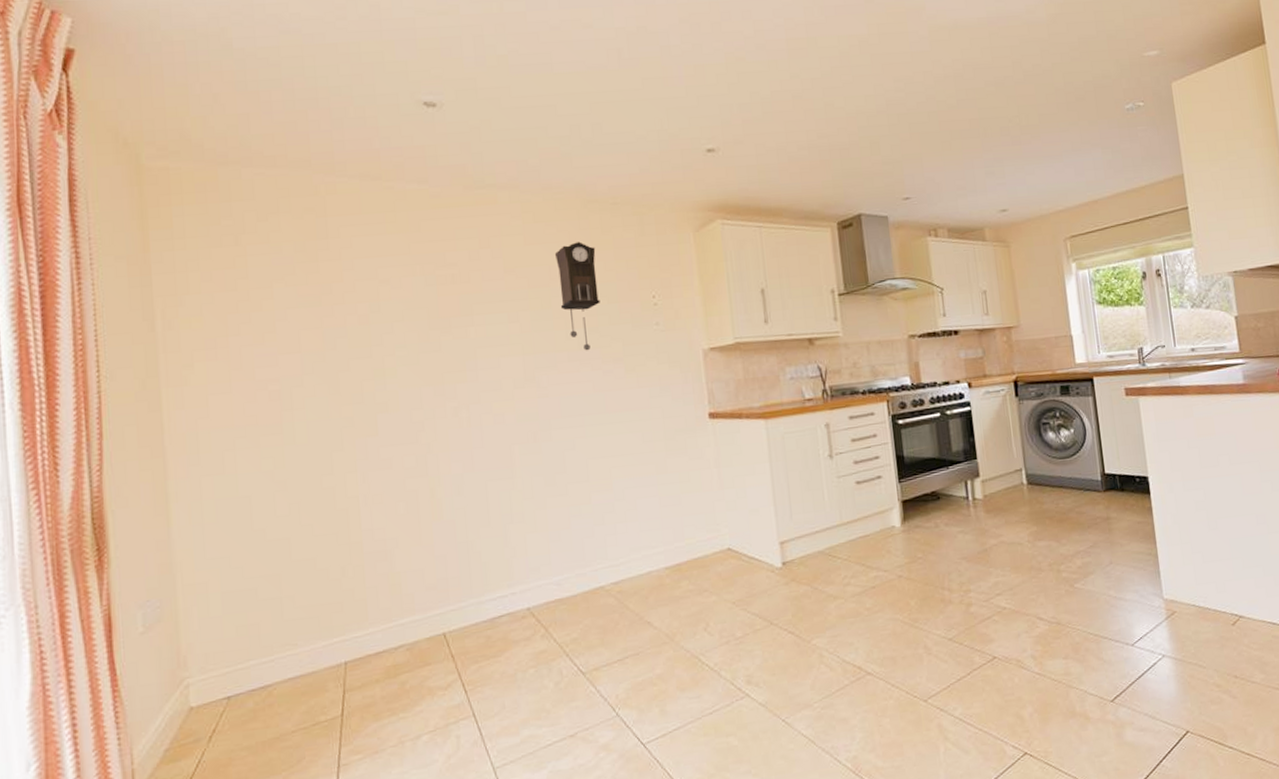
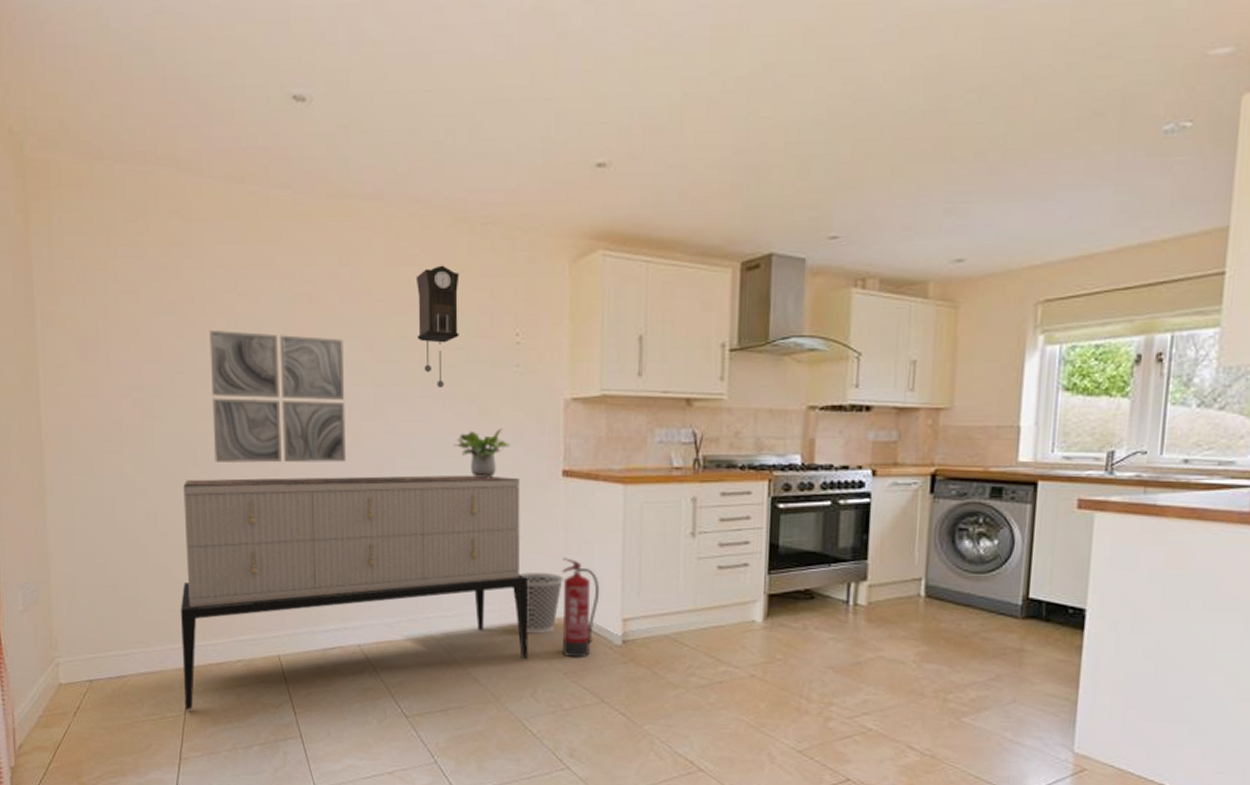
sideboard: none [329,425,697,711] -> present [180,475,529,711]
wall art: none [350,314,501,445] -> present [209,329,347,464]
potted plant: none [604,381,659,429] -> present [452,428,511,478]
wastebasket: none [675,509,721,570] -> present [513,572,563,634]
fire extinguisher: none [718,493,756,587] -> present [562,558,600,658]

